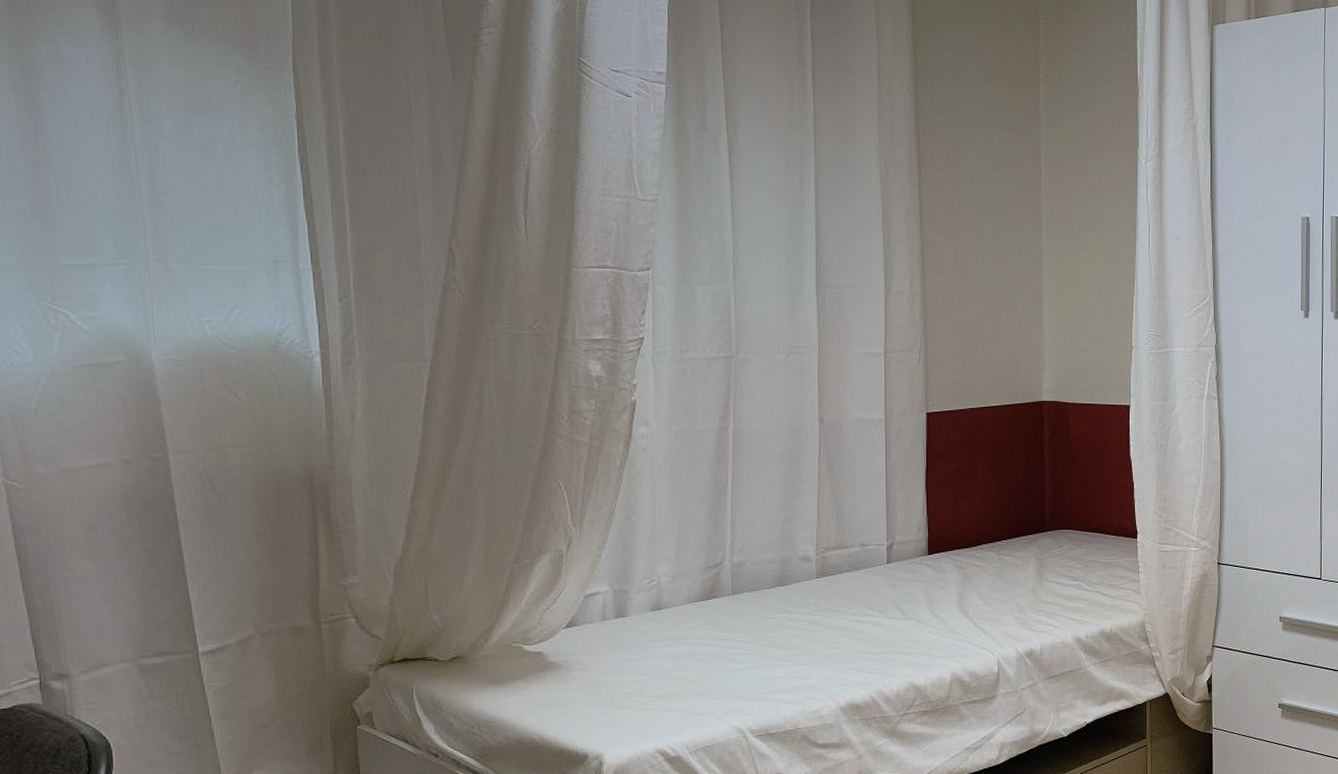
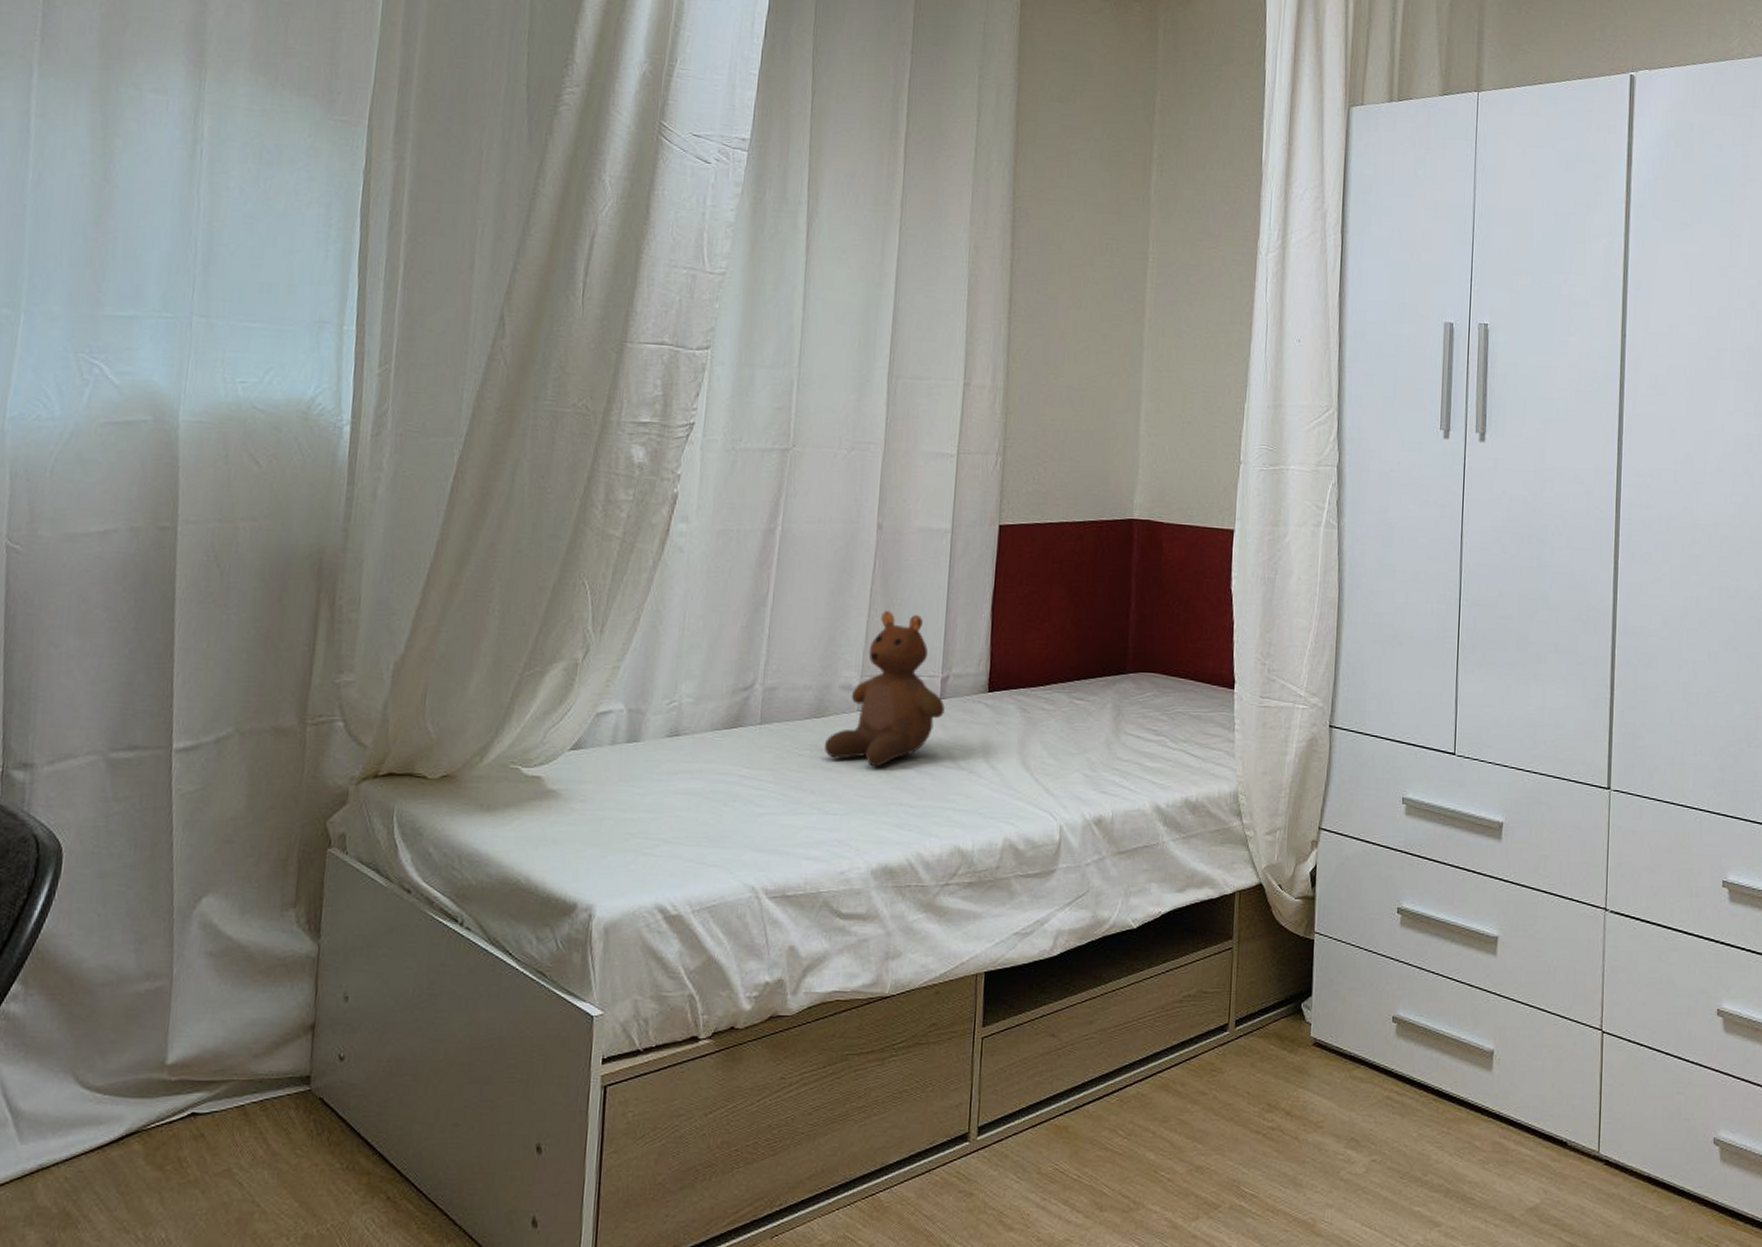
teddy bear: none [790,492,892,623] -> present [824,611,945,767]

